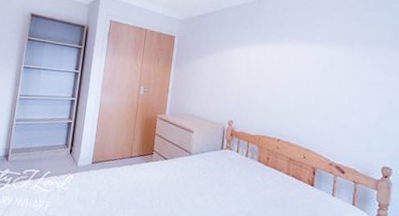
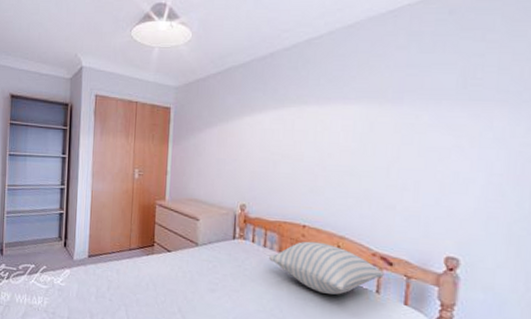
pillow: none [250,152,338,198] -> present [269,241,384,295]

